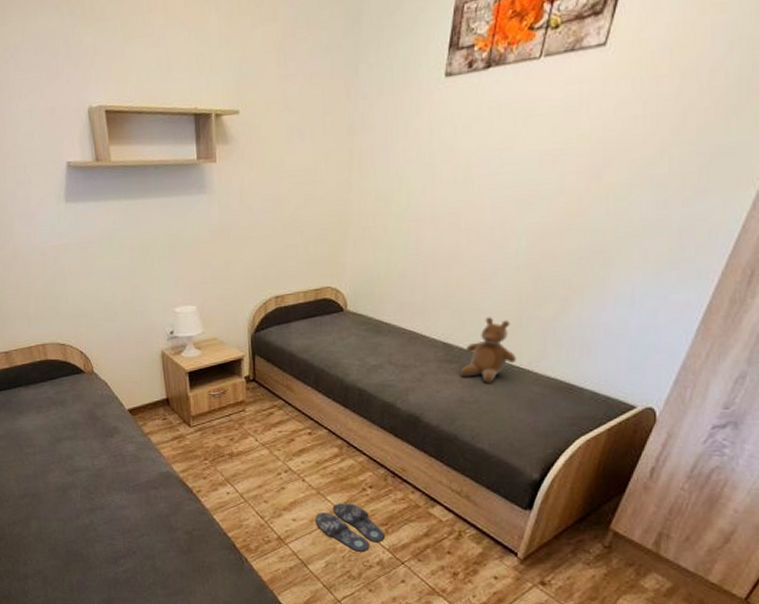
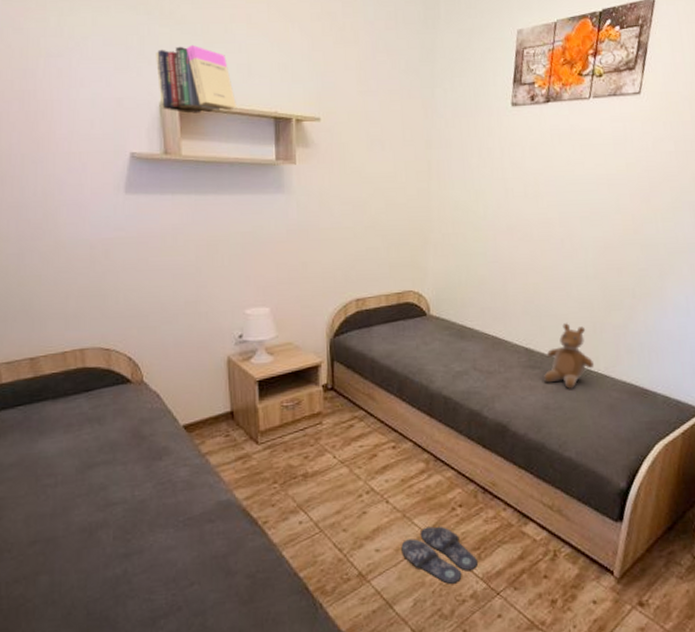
books: none [81,42,159,118] -> present [156,44,237,114]

